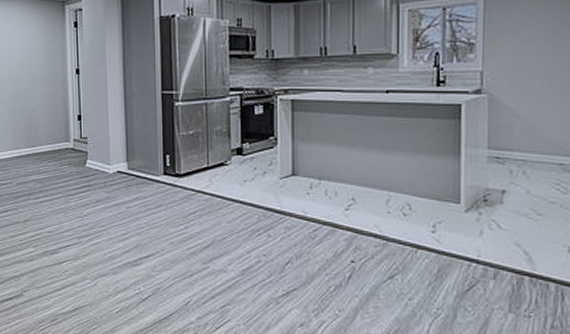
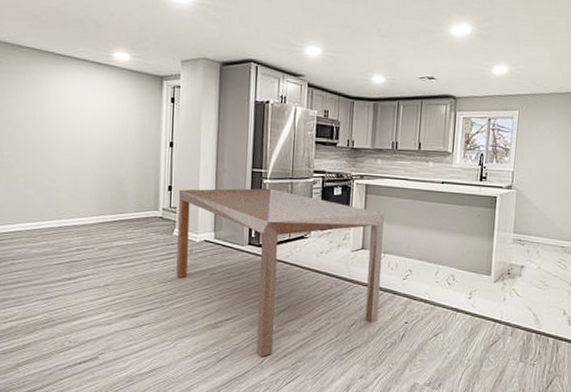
table: none [88,111,318,299] -> present [176,188,384,358]

